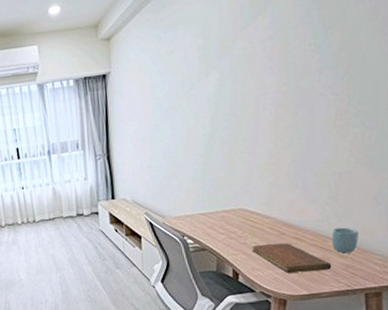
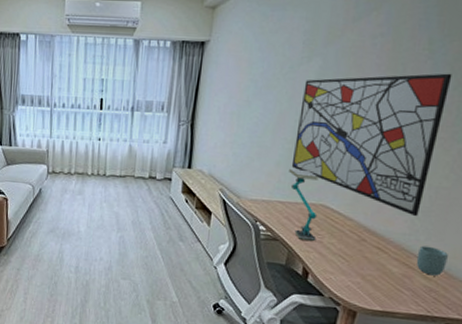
desk lamp: none [205,179,241,245] -> present [289,168,319,241]
wall art: none [206,63,339,203] -> present [291,73,453,216]
notebook: present [252,243,332,273] -> none [327,246,413,289]

